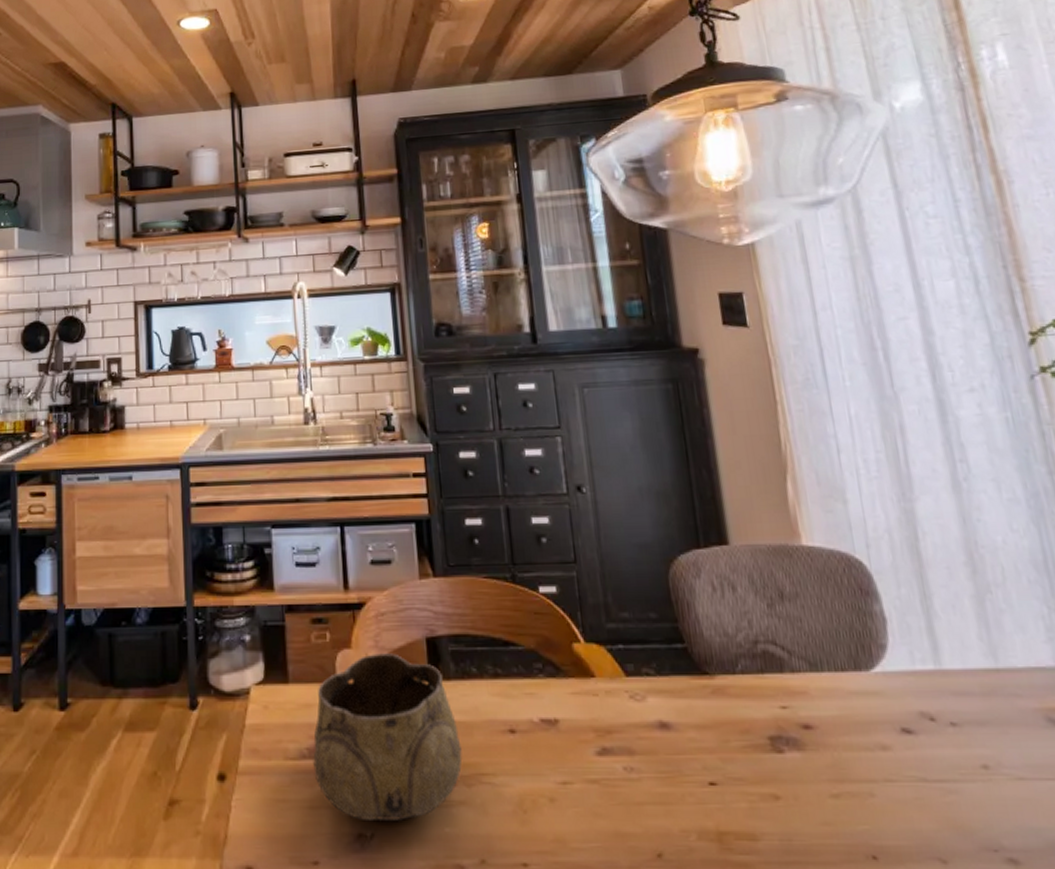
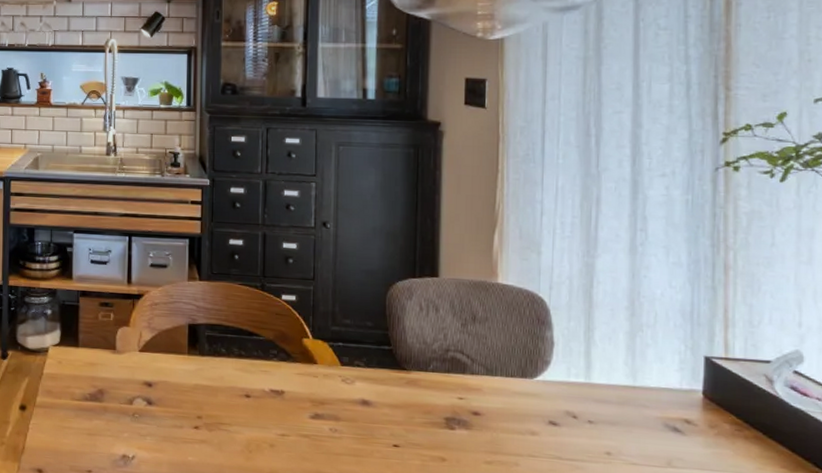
decorative bowl: present [313,653,463,822] -> none [93,332,207,449]

